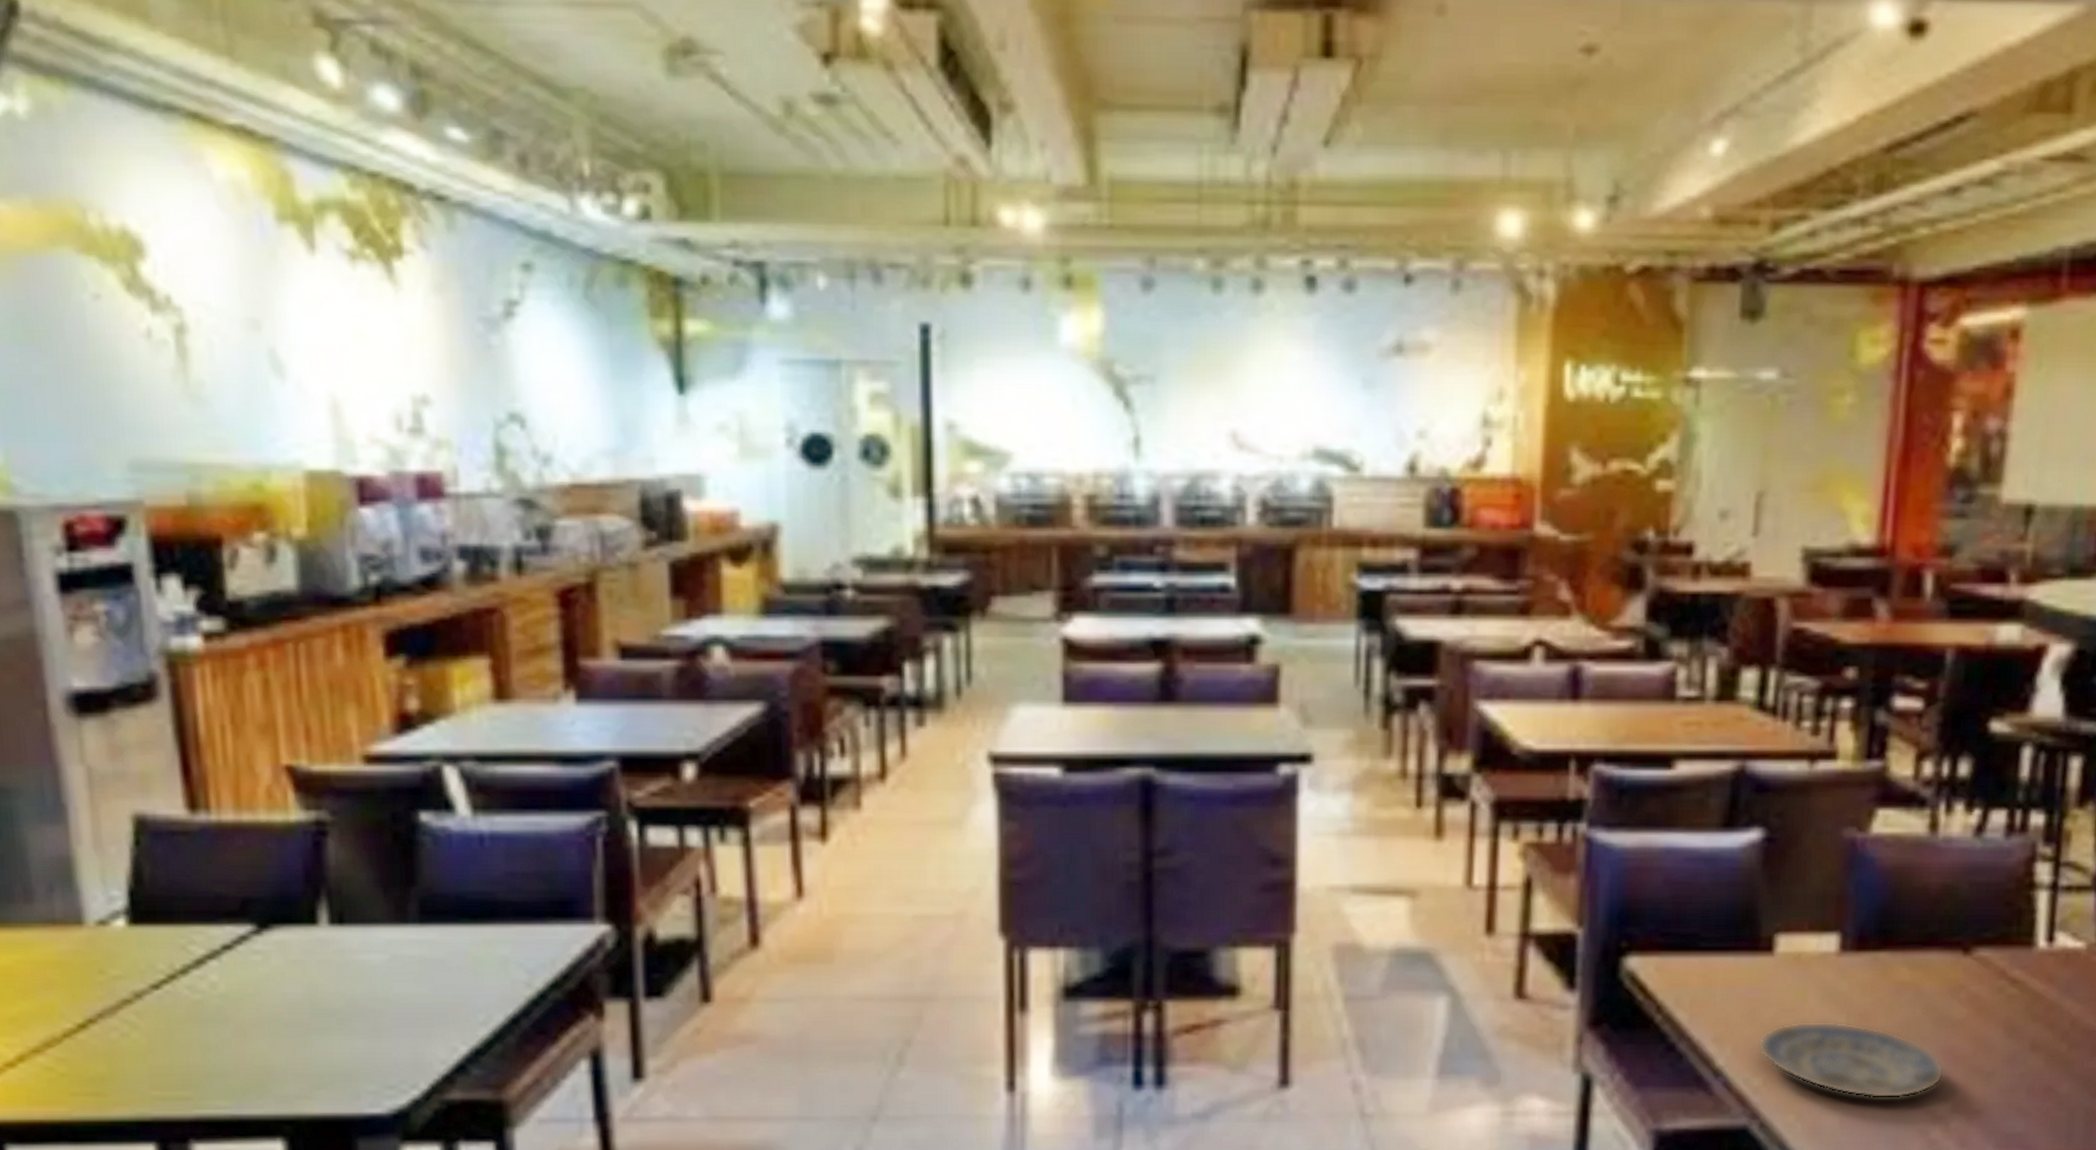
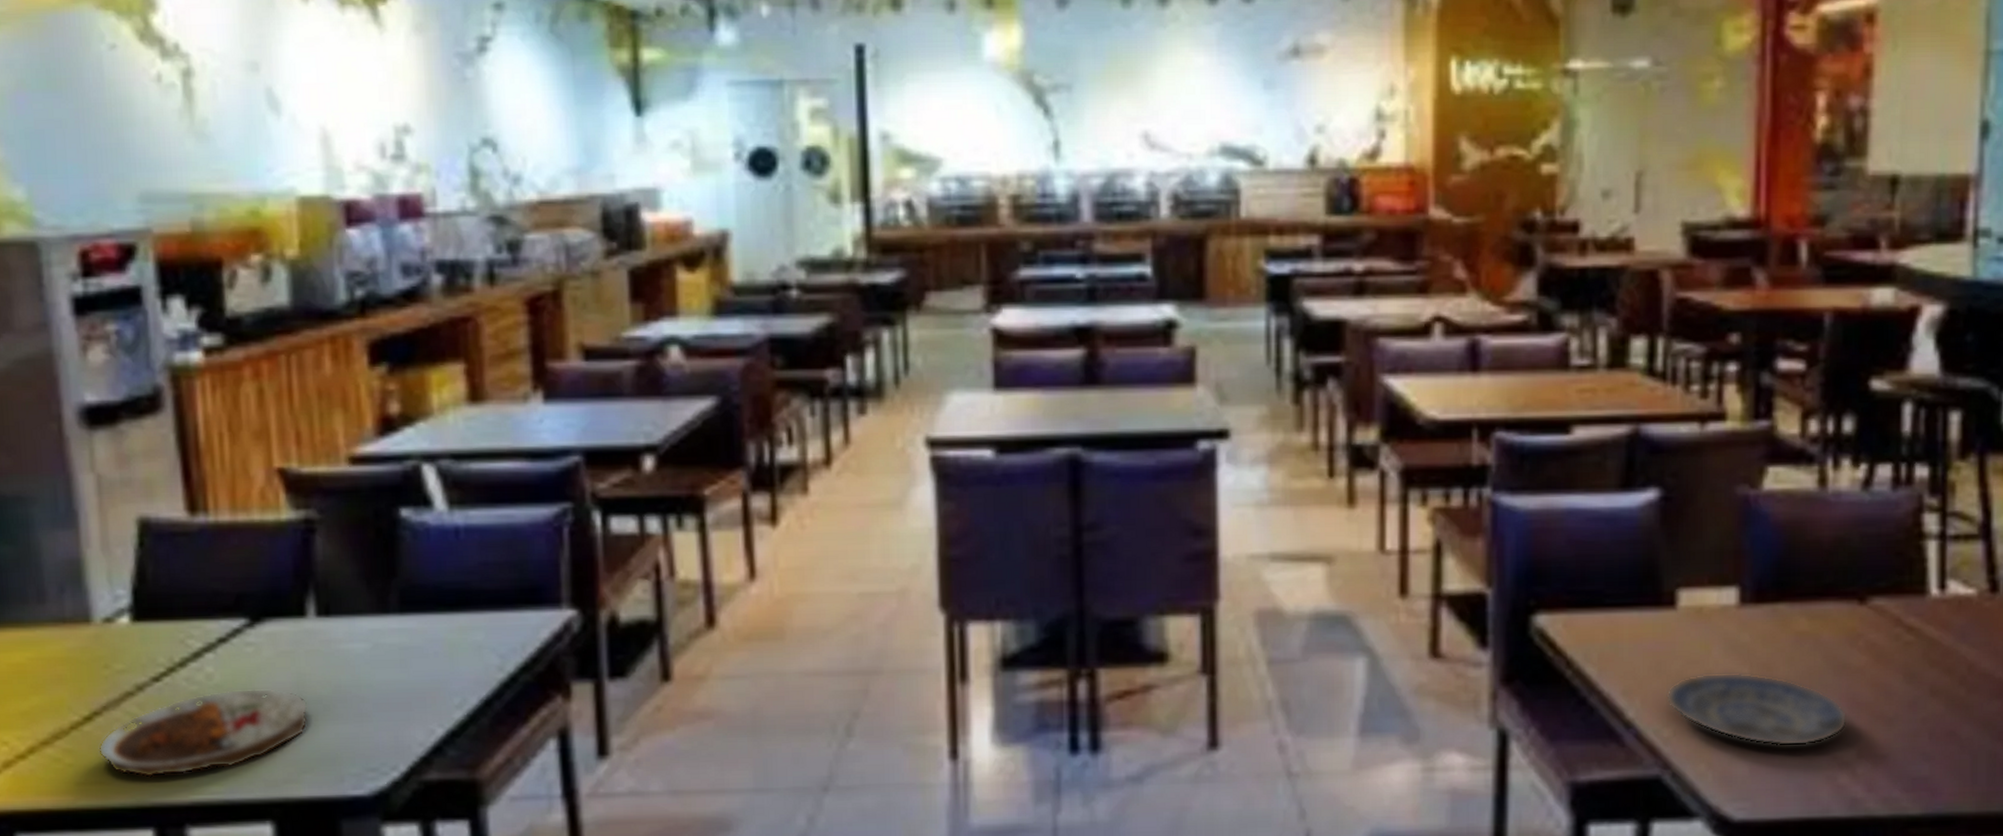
plate: none [94,999,321,1090] -> present [98,688,308,778]

